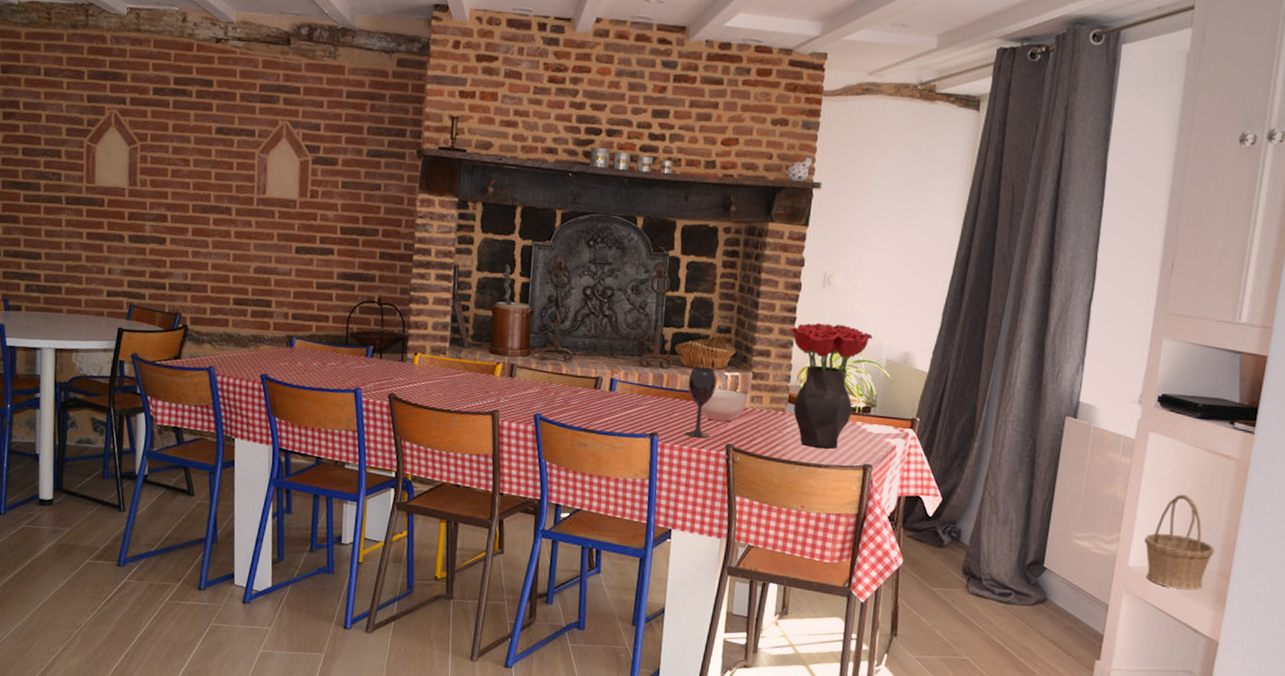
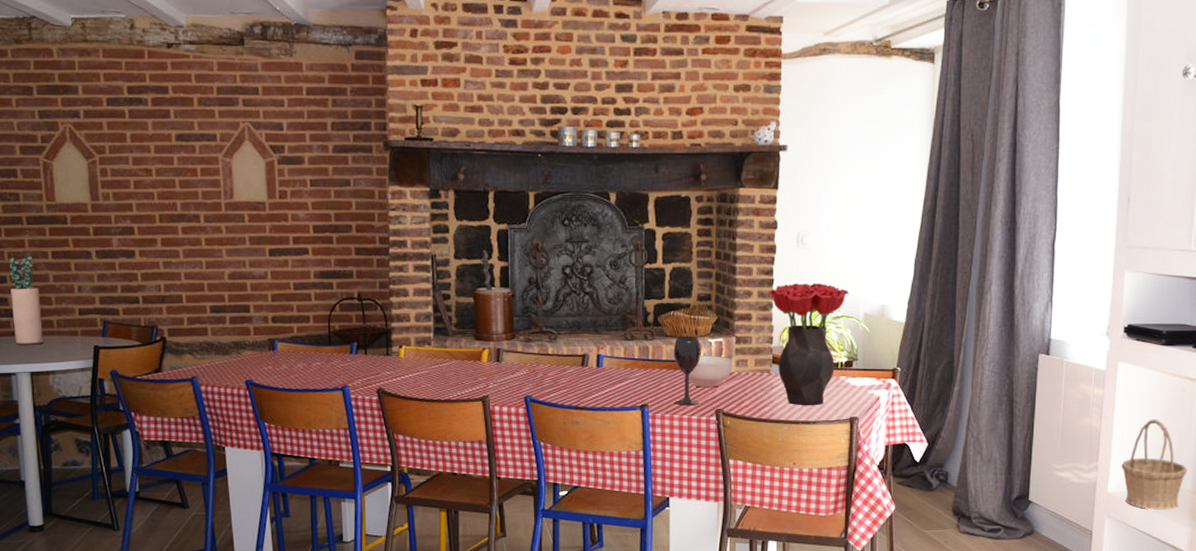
vase: none [43,227,72,322] -> present [9,248,44,345]

